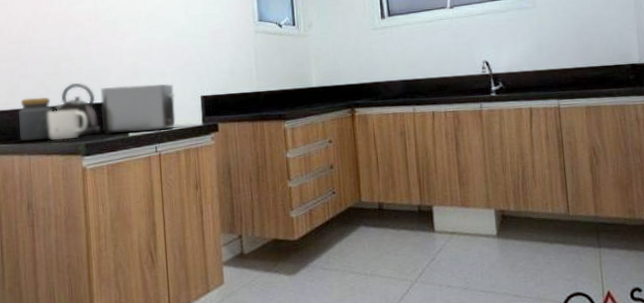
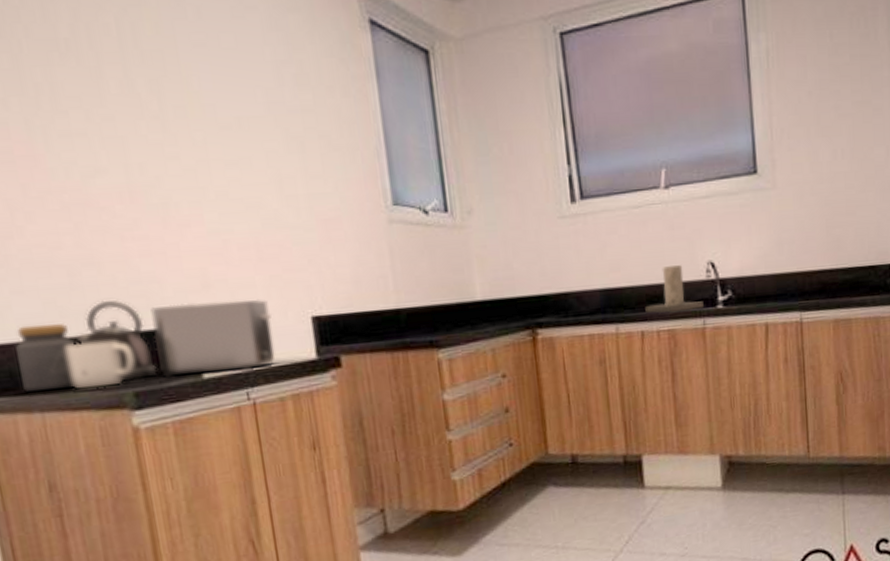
paper towel roll: none [435,63,480,99] -> present [645,264,704,313]

